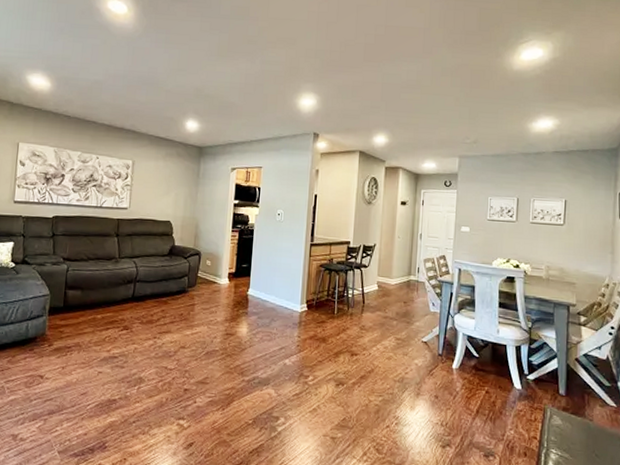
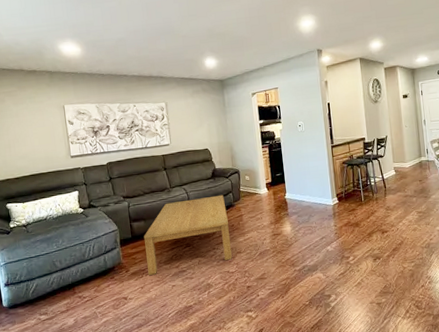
coffee table: none [74,274,178,355] -> present [143,195,232,275]

